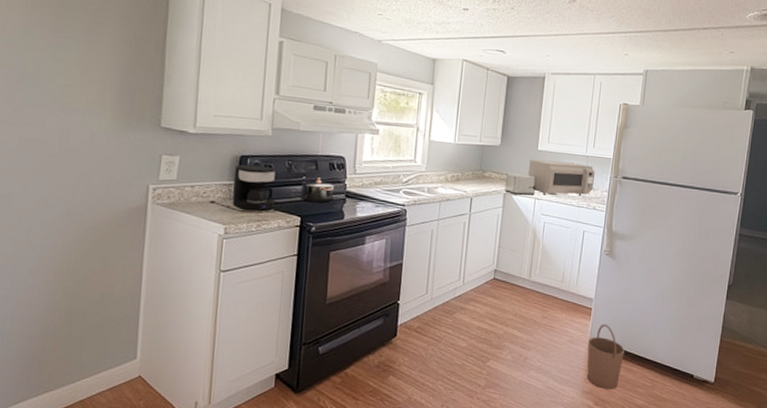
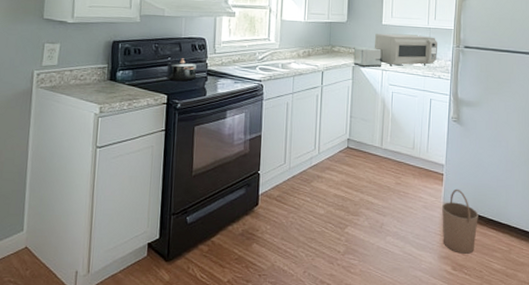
coffee maker: present [209,164,286,214] -> none [86,48,154,94]

